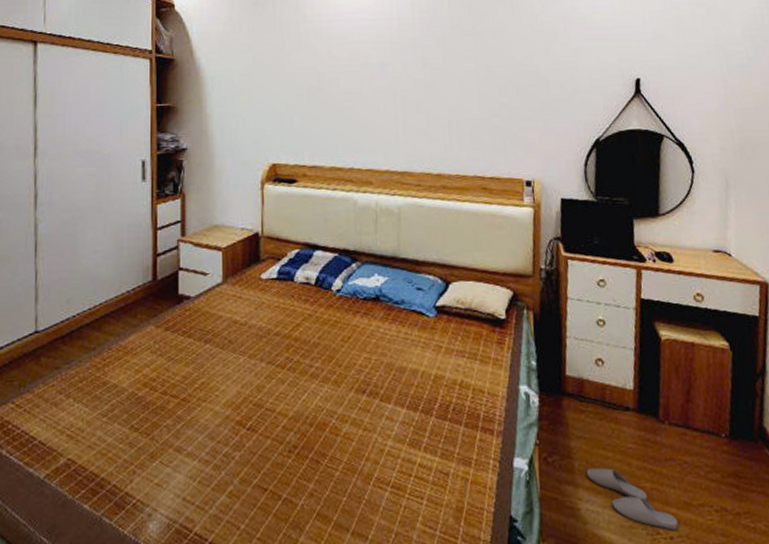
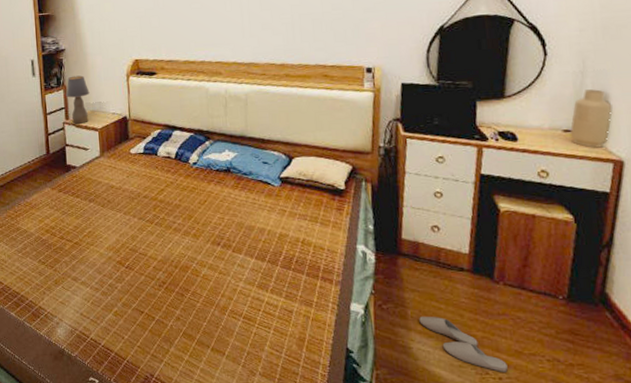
table lamp: none [183,181,214,242] -> present [65,75,90,124]
vase: none [719,208,755,269] -> present [570,89,612,148]

